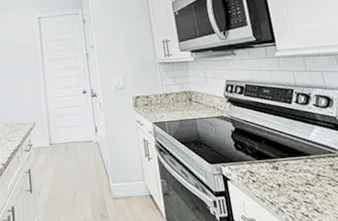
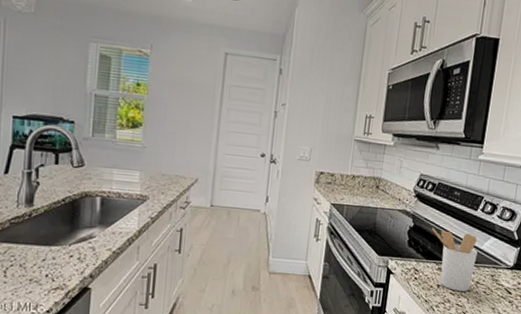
utensil holder: none [253,127,313,188] -> present [431,228,478,291]

